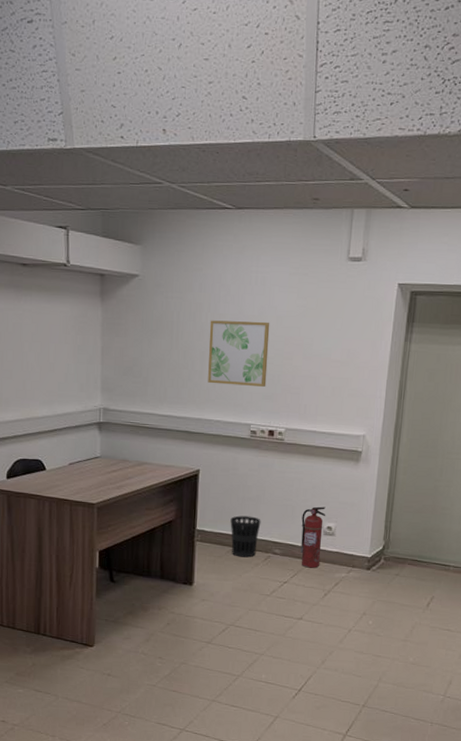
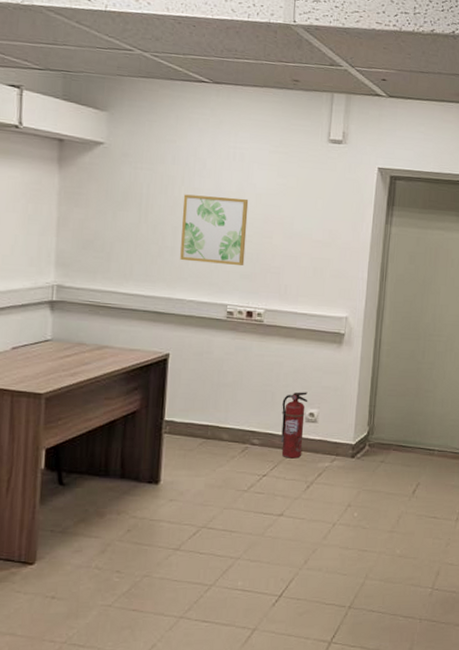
wastebasket: present [230,515,261,558] -> none [203,403,238,450]

